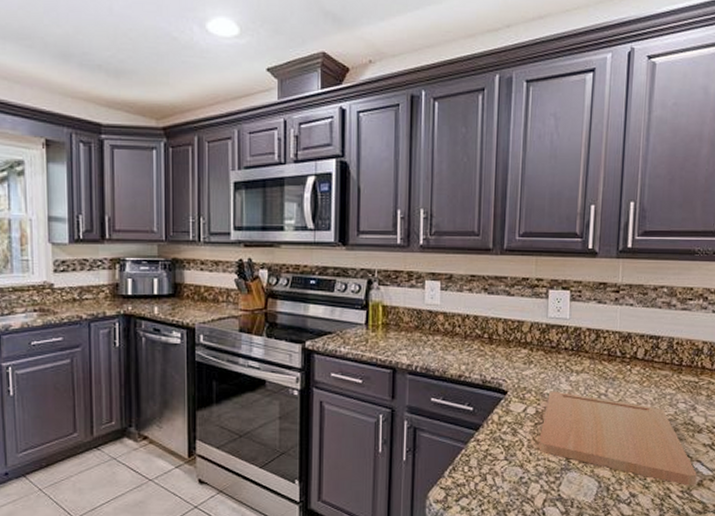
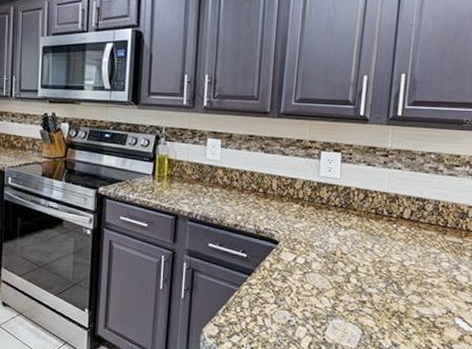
cutting board: present [539,391,697,485] -> none [306,243,458,340]

